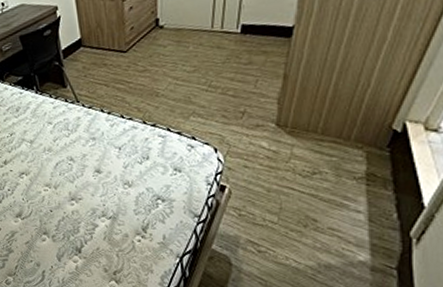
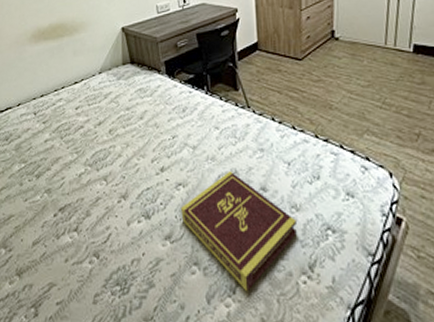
book: none [25,158,130,251] -> present [180,170,297,292]

